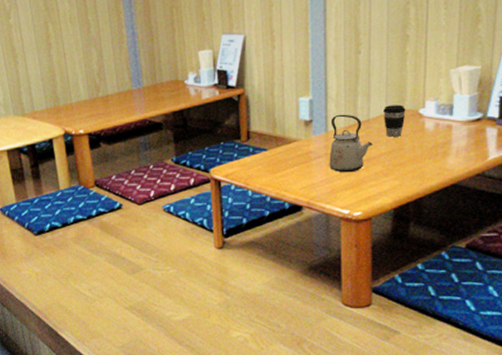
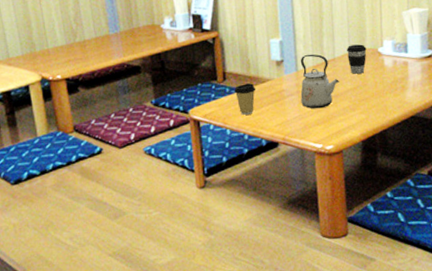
coffee cup: none [258,144,282,176] -> present [234,83,256,115]

